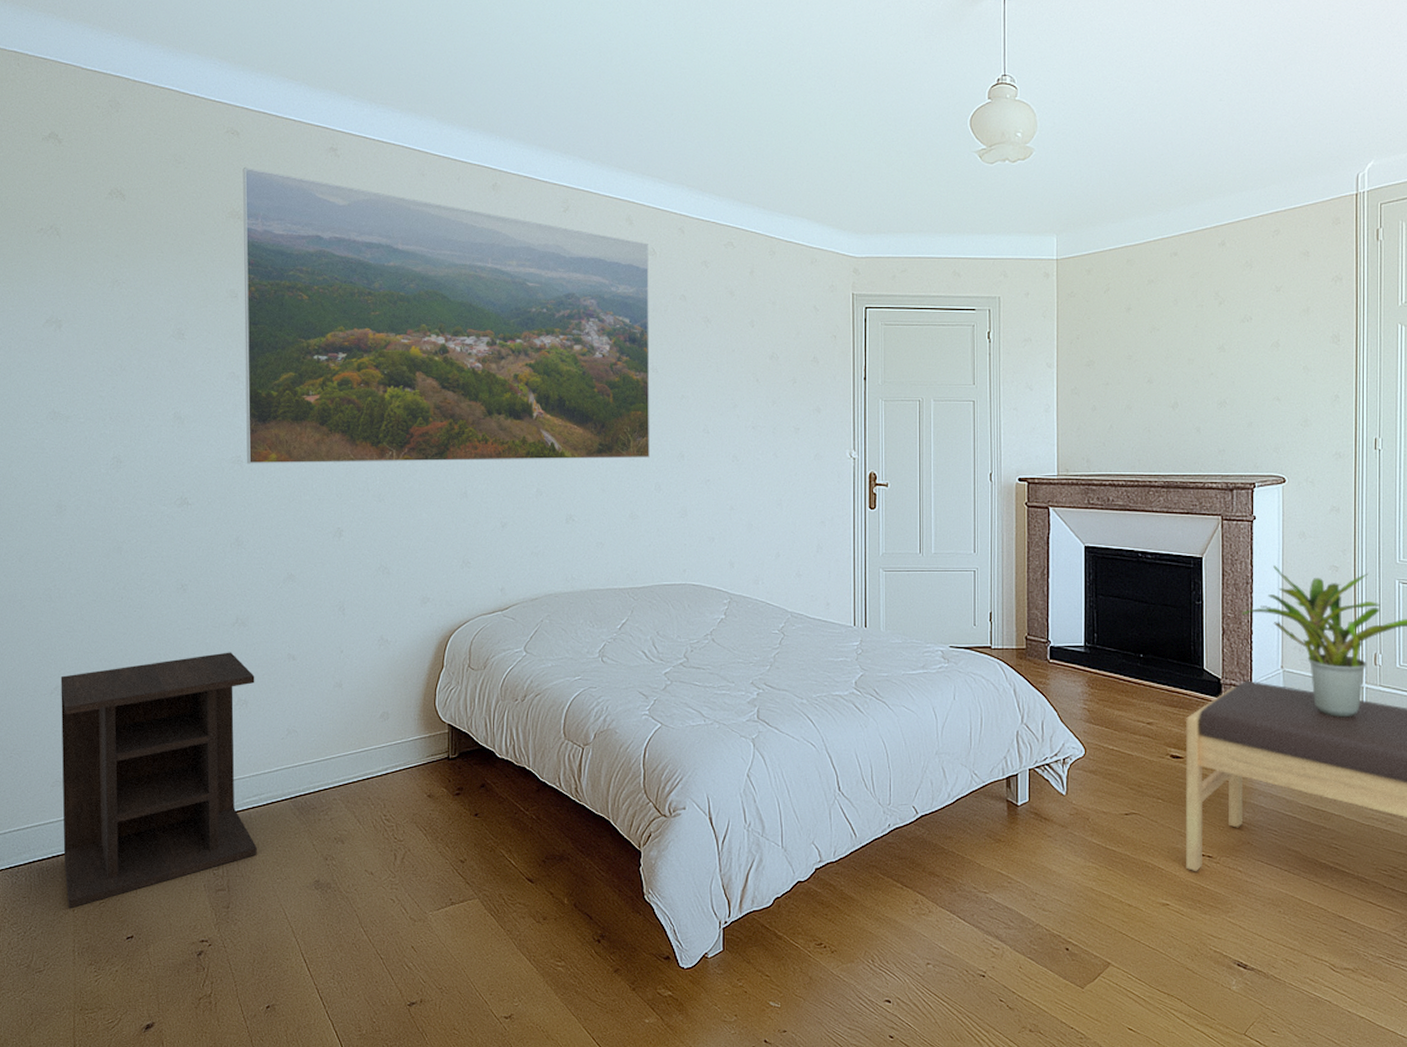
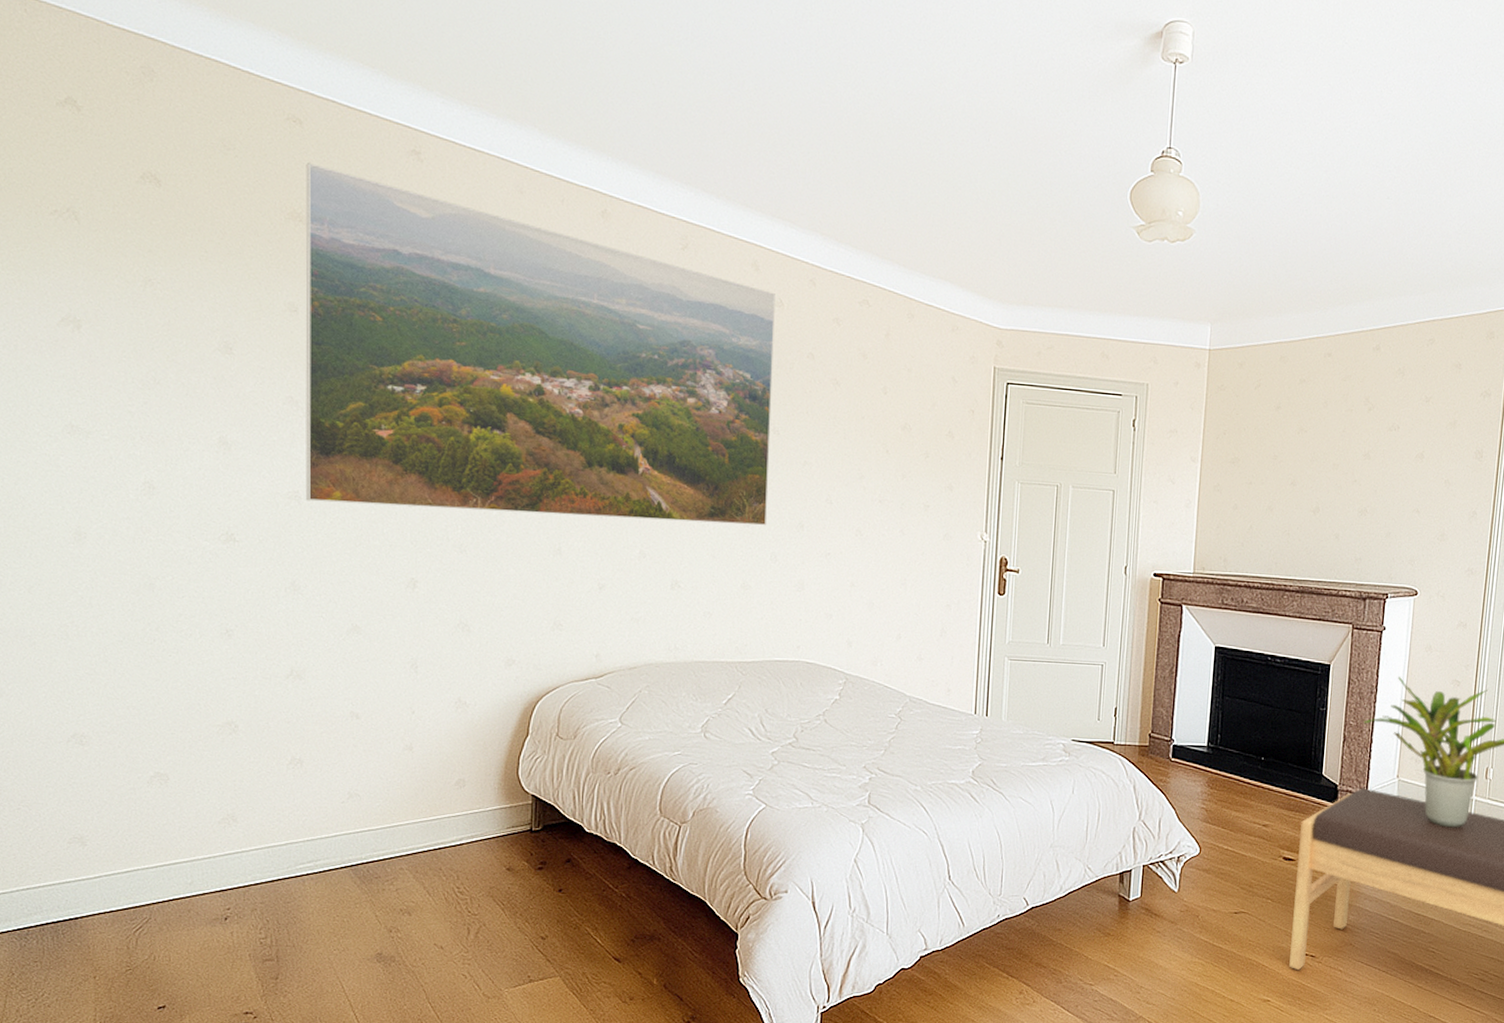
nightstand: present [60,652,257,909] -> none [79,706,312,975]

